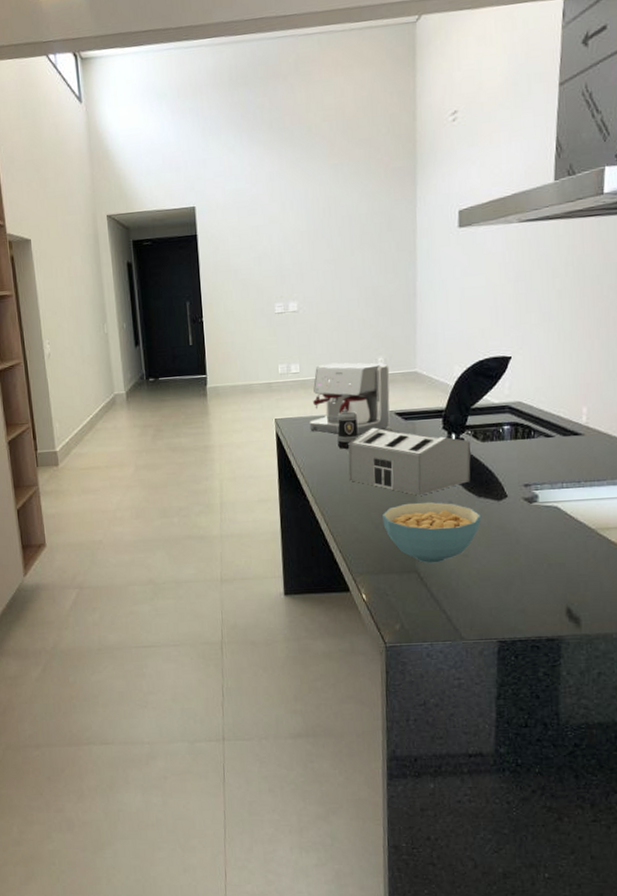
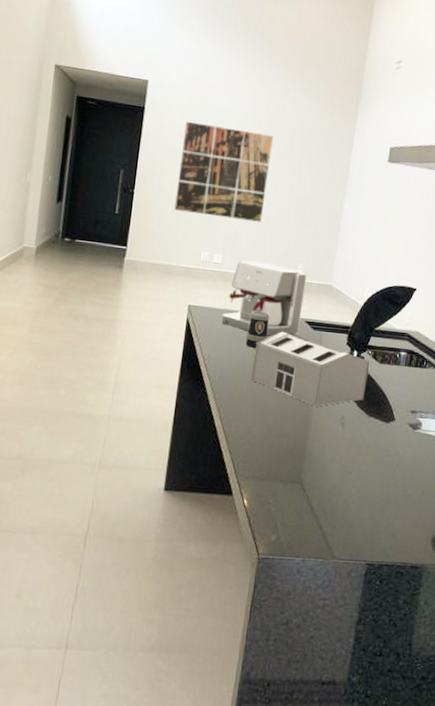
wall art: none [239,230,333,330] -> present [174,121,273,222]
cereal bowl: present [382,501,481,564] -> none [276,412,369,477]

